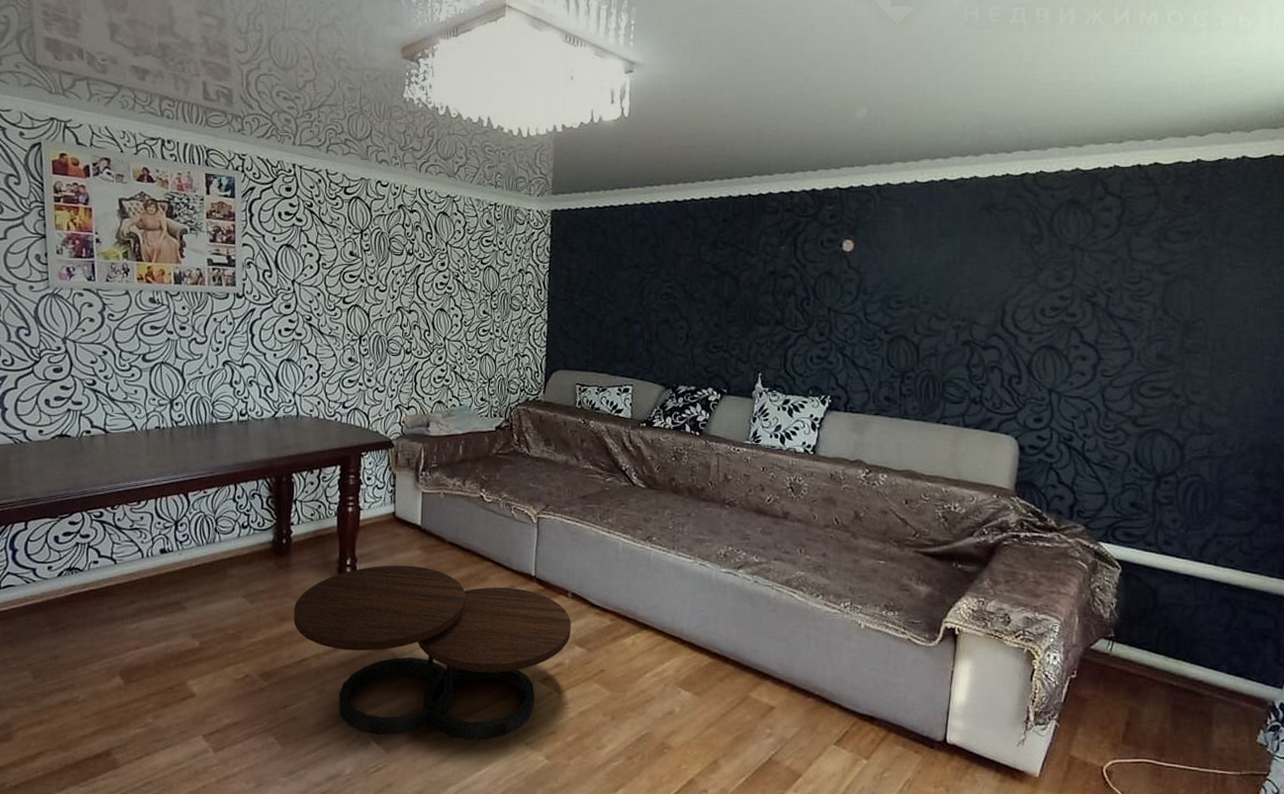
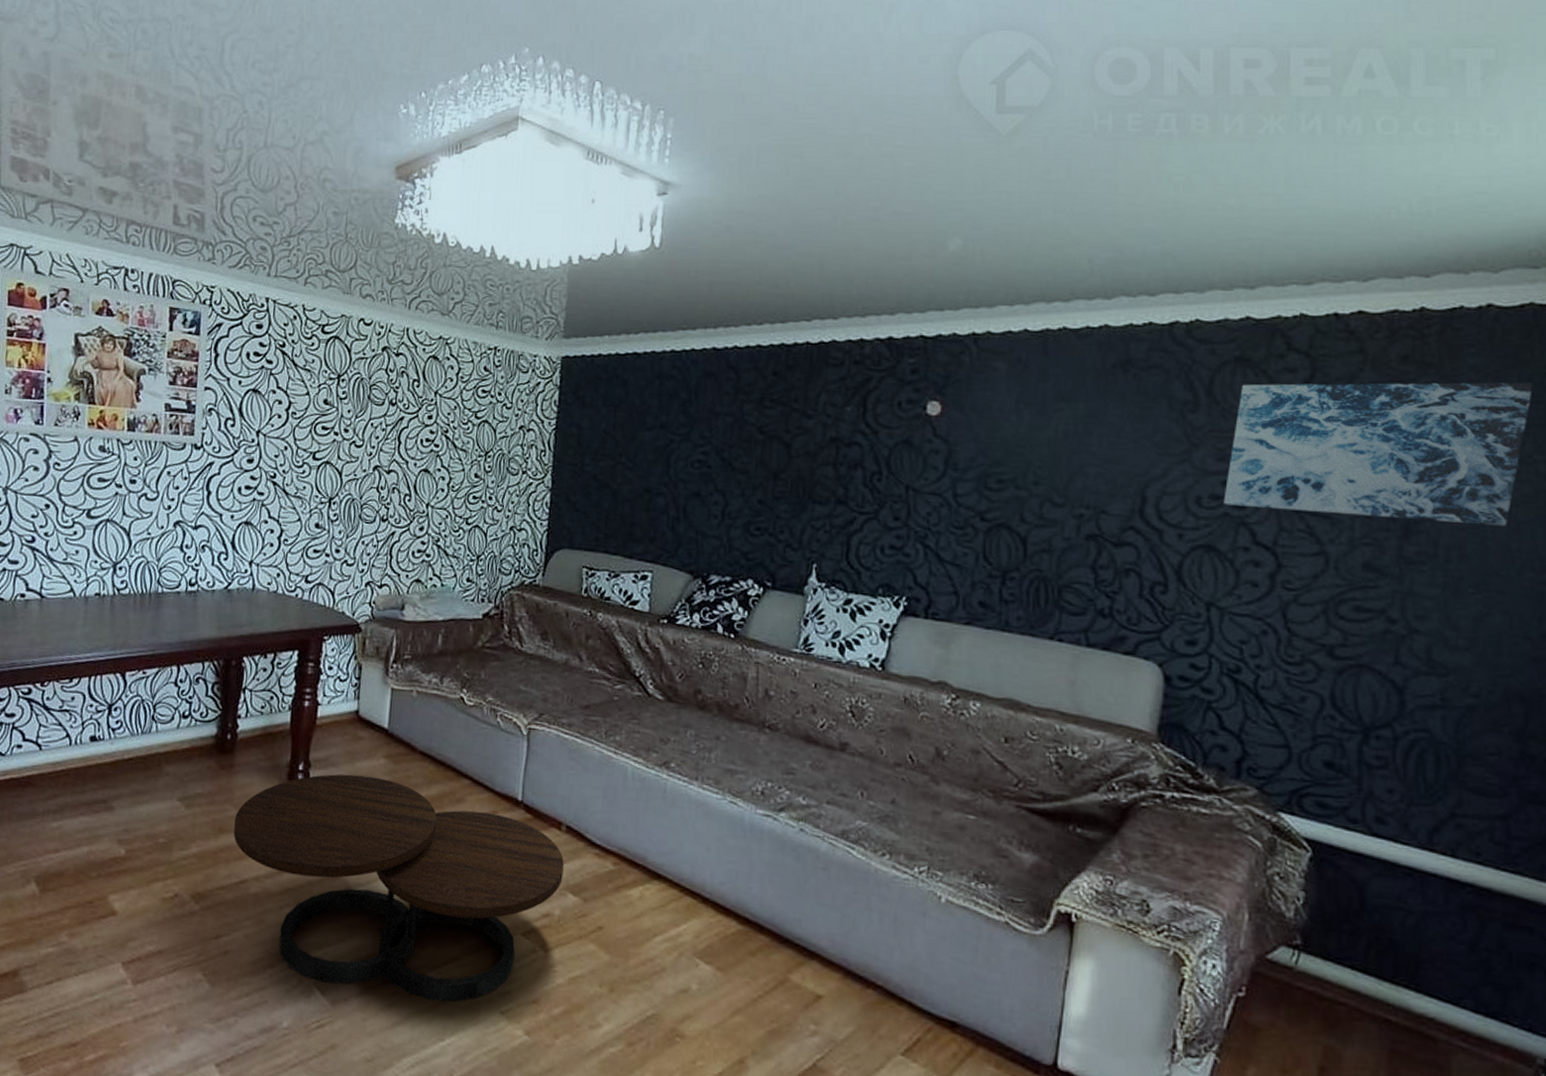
wall art: none [1060,215,1272,323] -> present [1223,382,1533,527]

